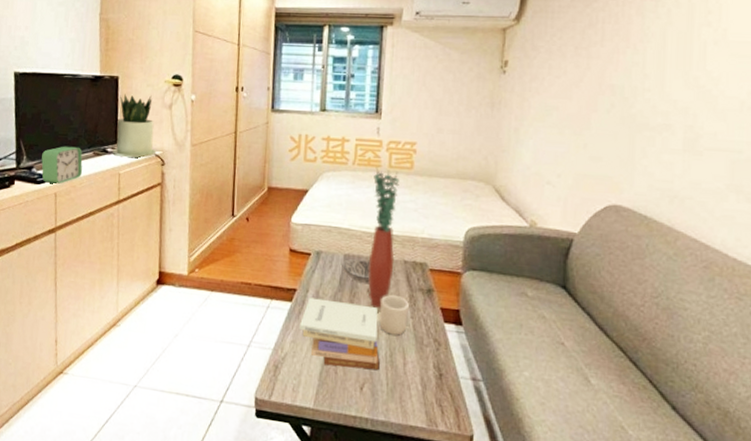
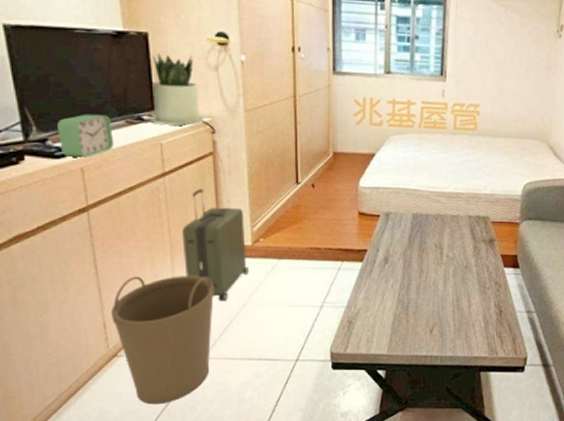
basket: none [62,296,151,429] -> present [110,276,214,405]
suitcase: none [127,217,183,329] -> present [182,189,248,301]
books: present [298,297,380,371] -> none [370,256,448,316]
decorative bowl: present [342,259,371,285] -> none [410,218,438,240]
vase: present [368,167,400,308] -> none [435,130,464,260]
mug: present [379,294,409,336] -> none [447,246,473,282]

